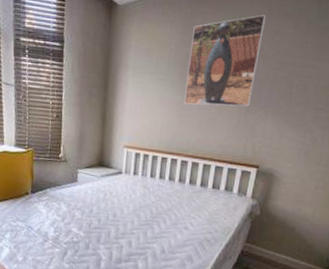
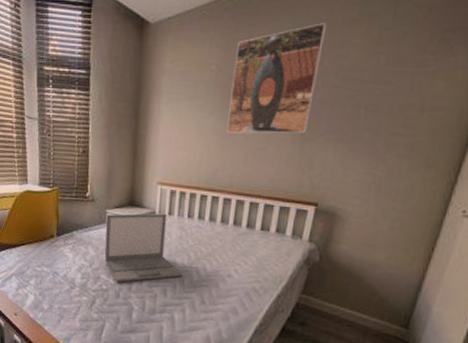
laptop: none [76,173,146,236] -> present [104,213,183,283]

